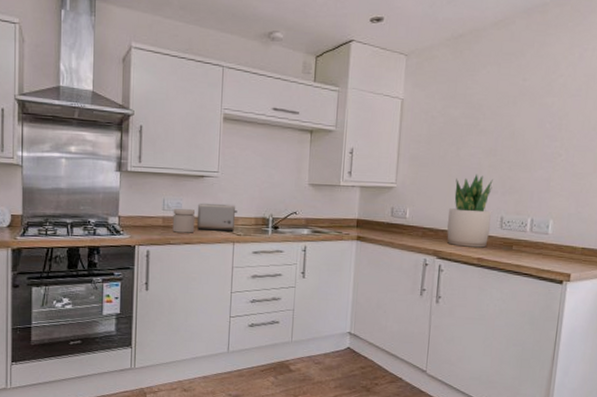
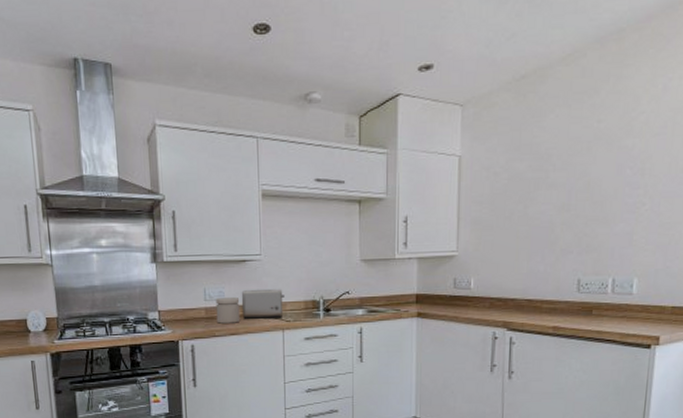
planter: present [447,174,493,248] -> none [517,233,567,316]

